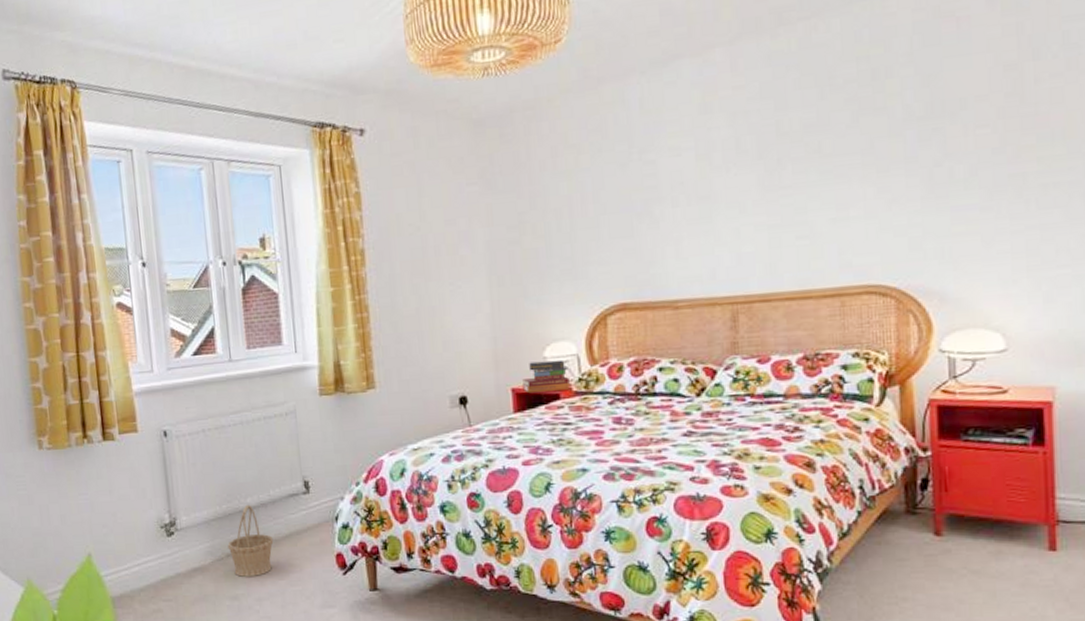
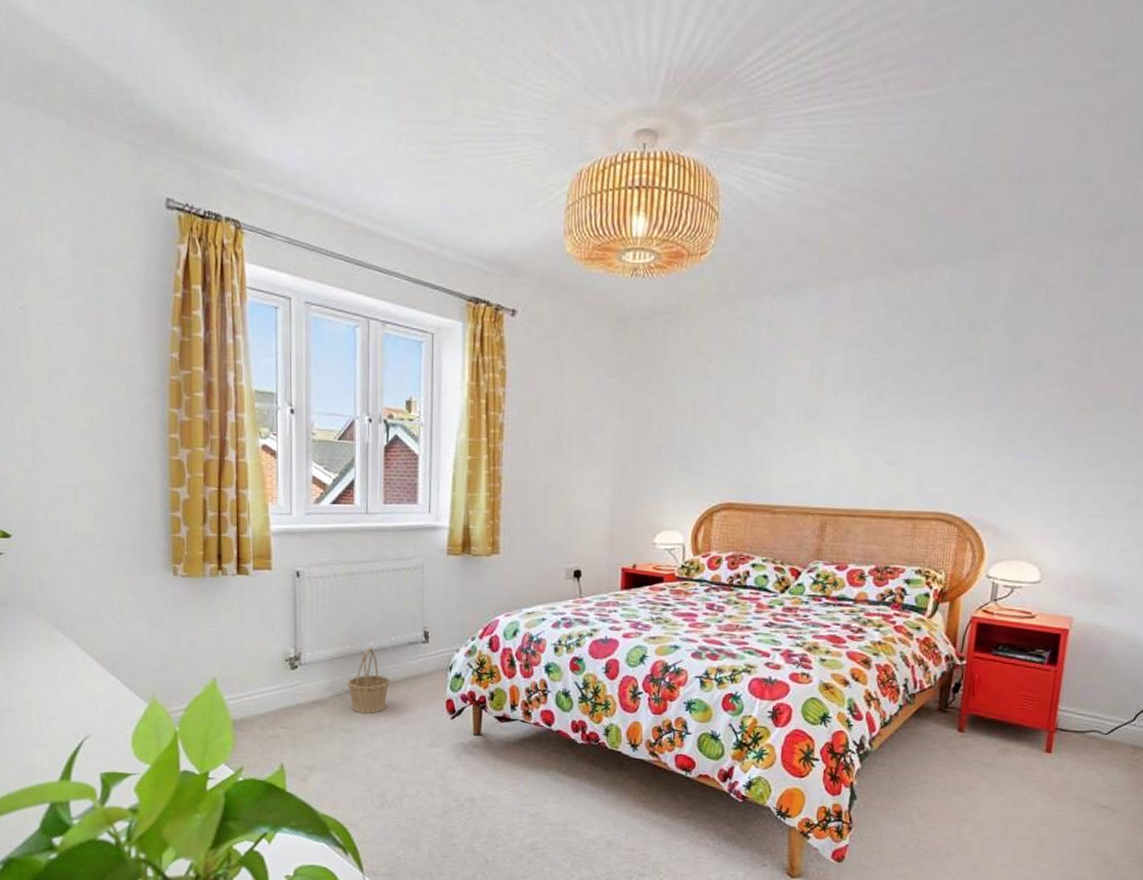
books: present [523,360,570,394] -> none [632,546,674,574]

